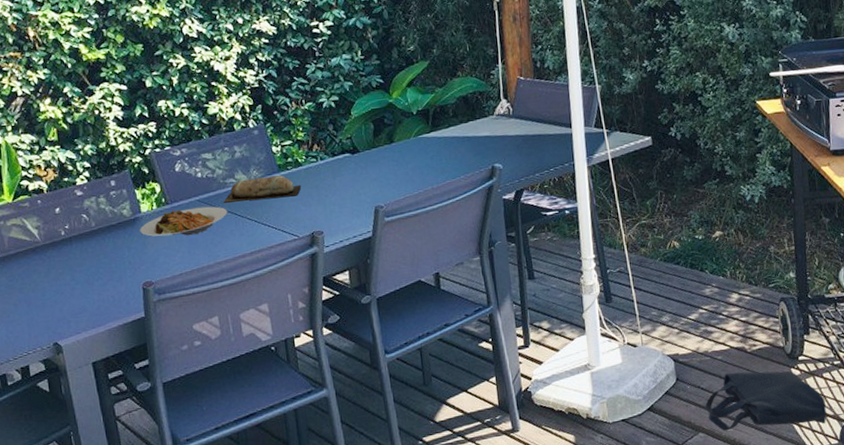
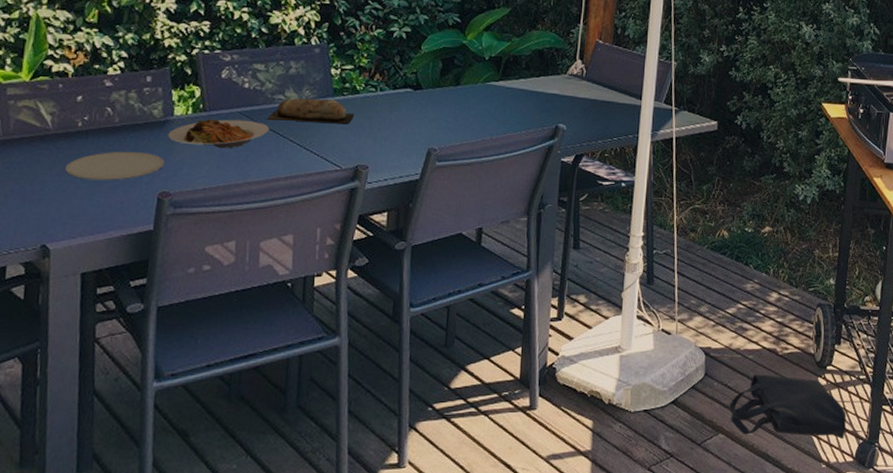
plate: none [59,249,142,282] -> present [65,151,164,181]

